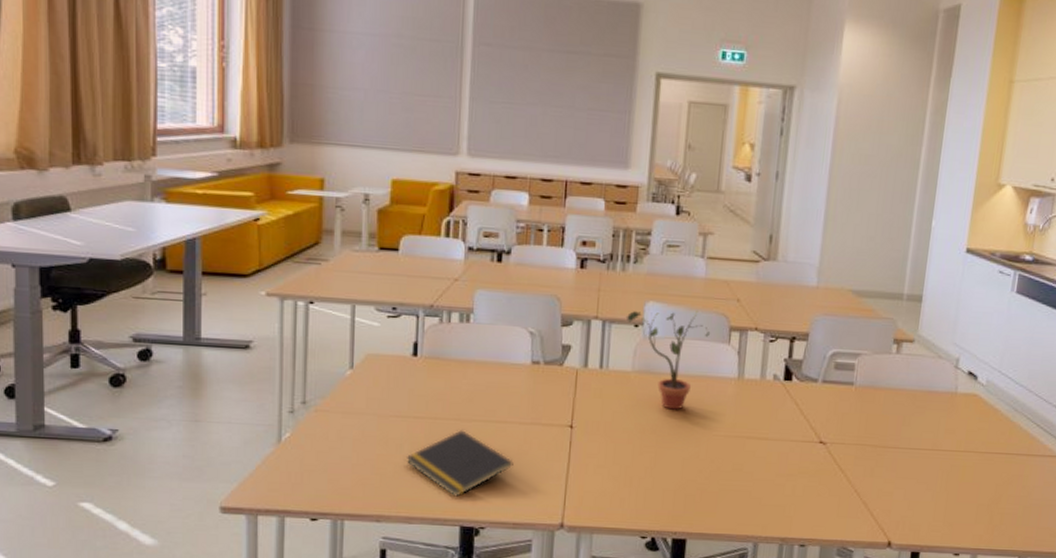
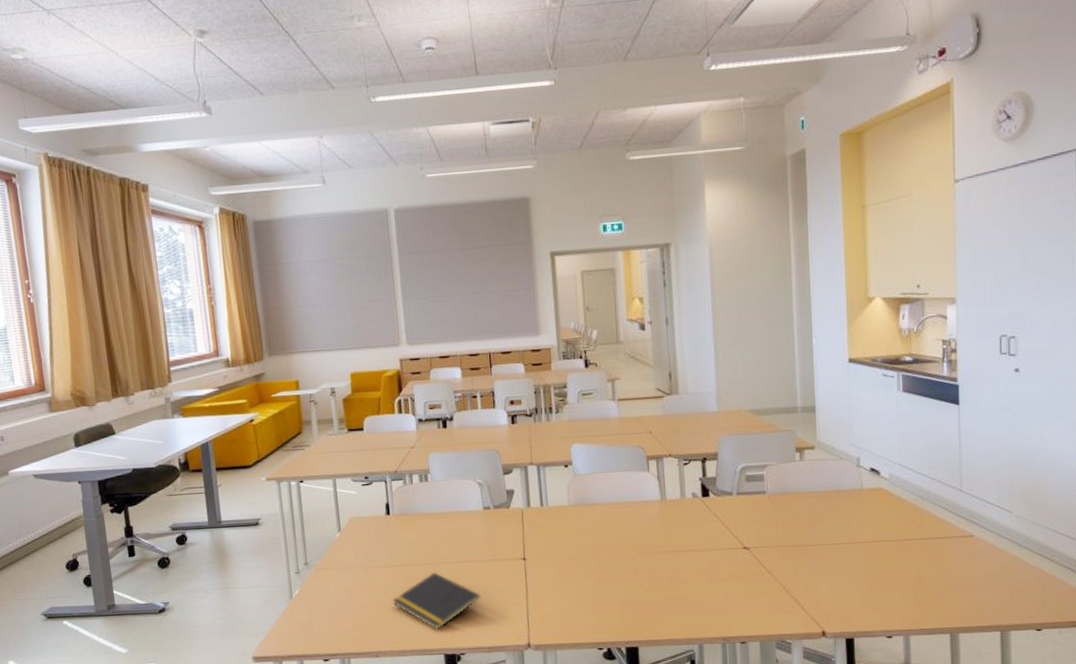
potted plant: present [626,311,711,410] -> none [556,446,631,535]

